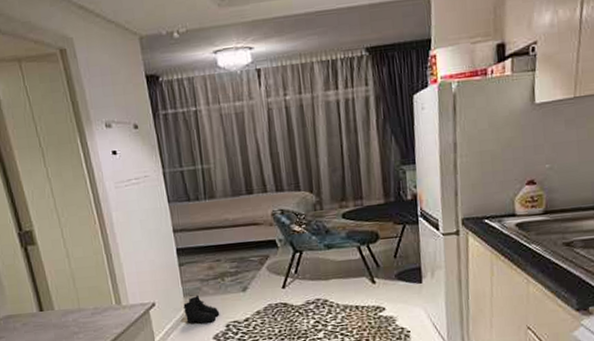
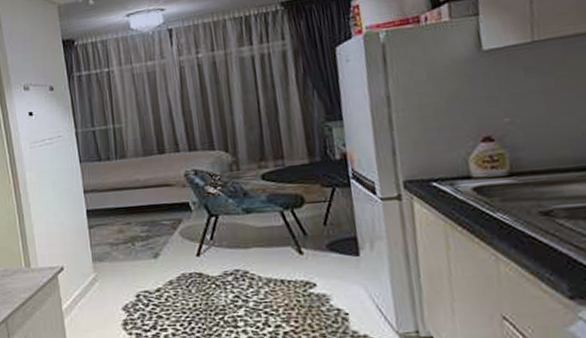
boots: present [183,294,220,324] -> none [92,260,130,293]

